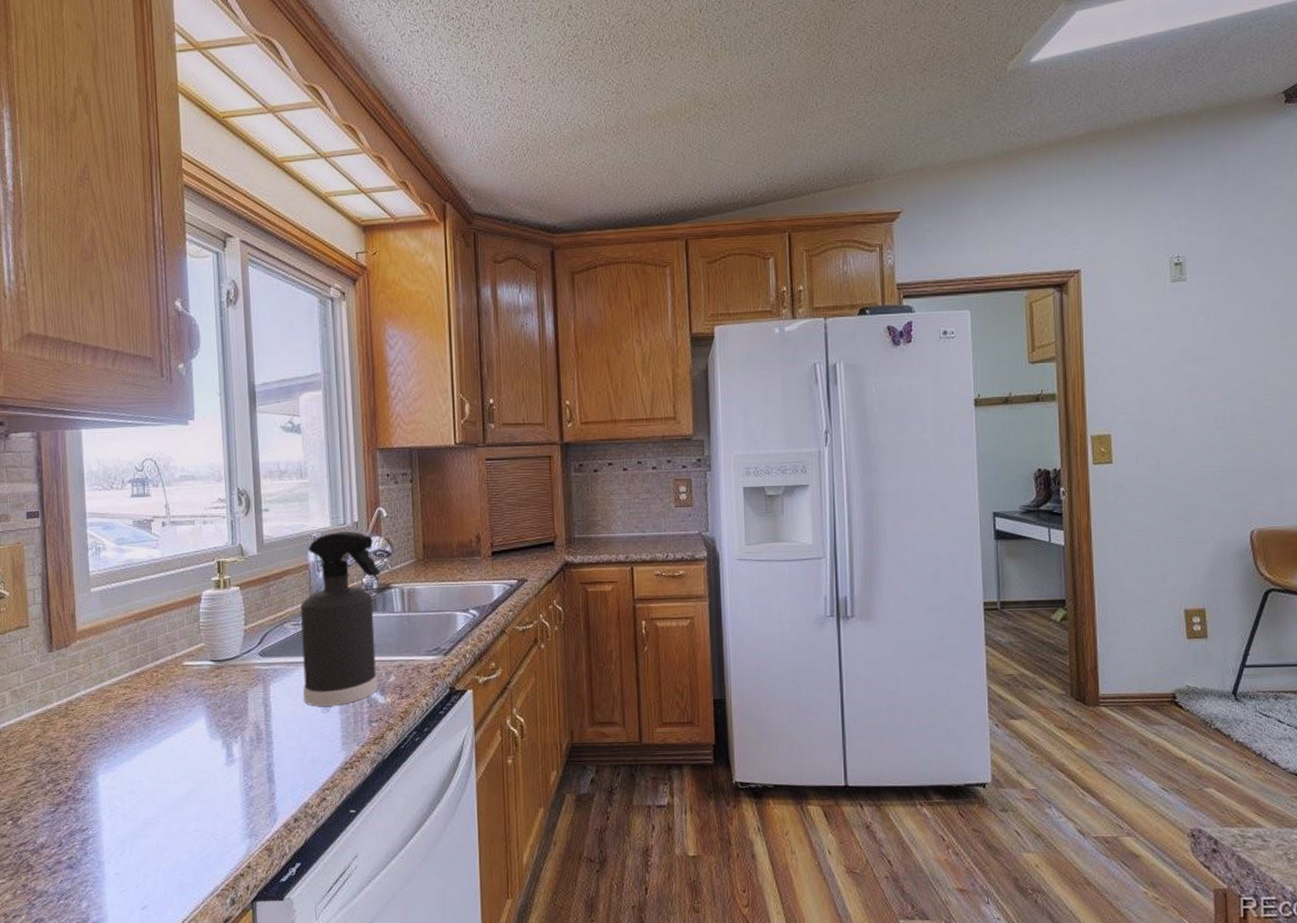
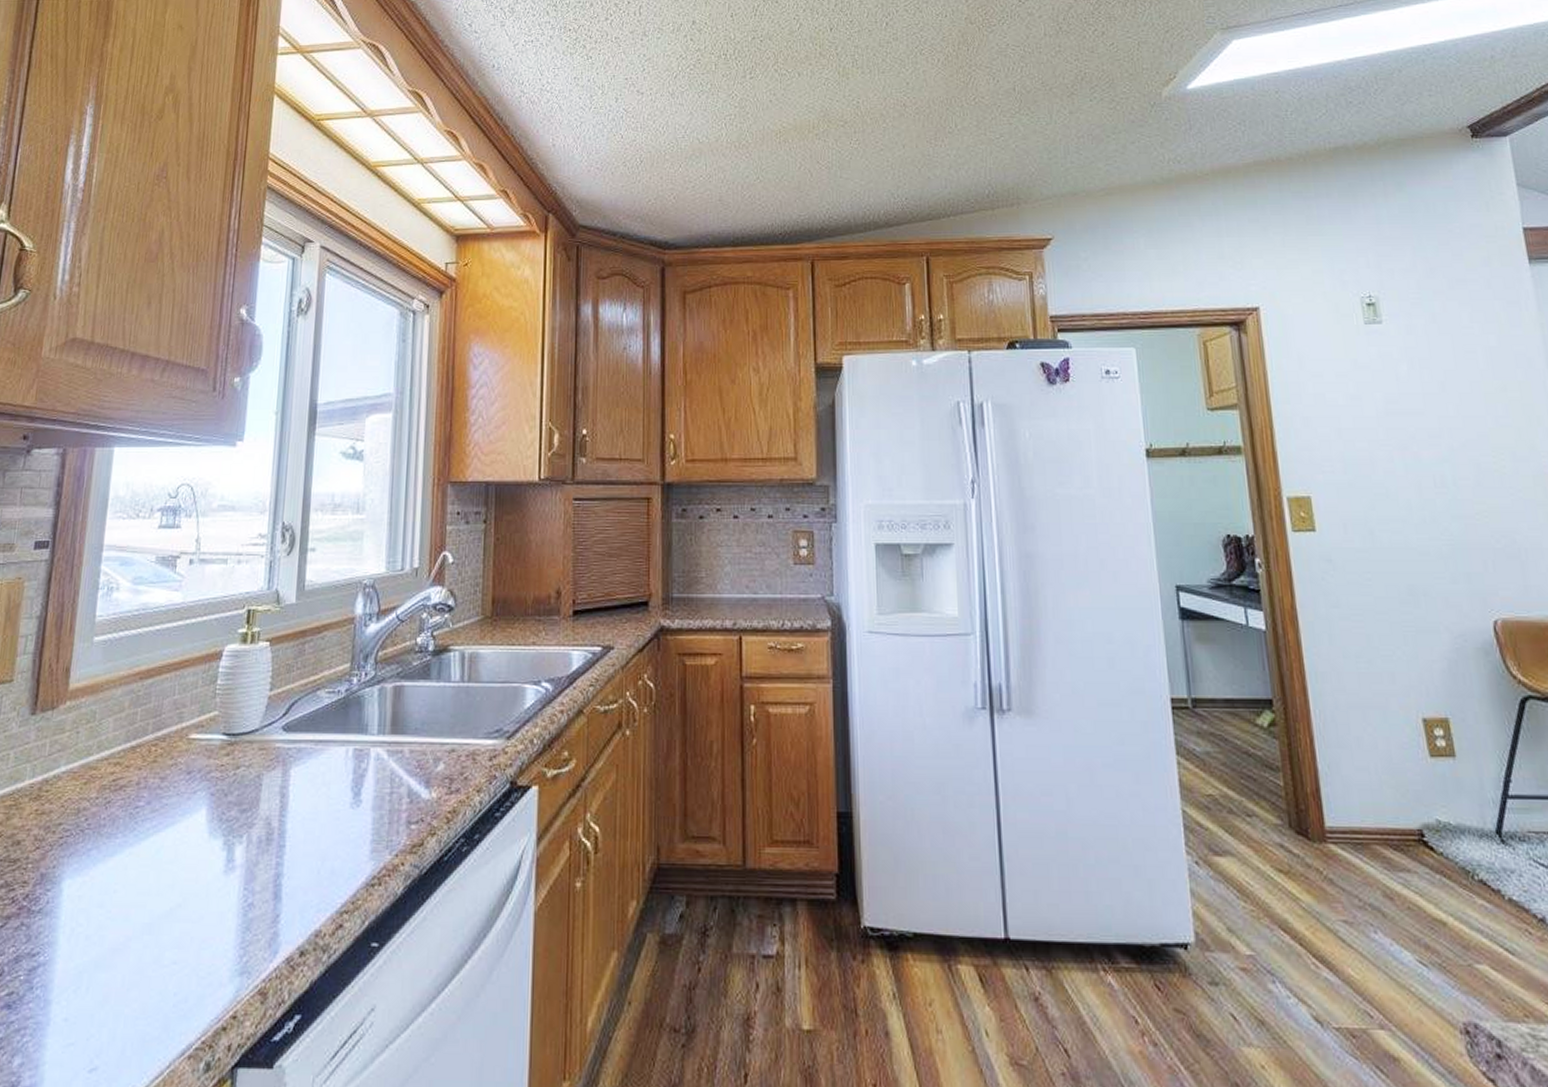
spray bottle: present [301,531,380,706] -> none [330,579,439,800]

